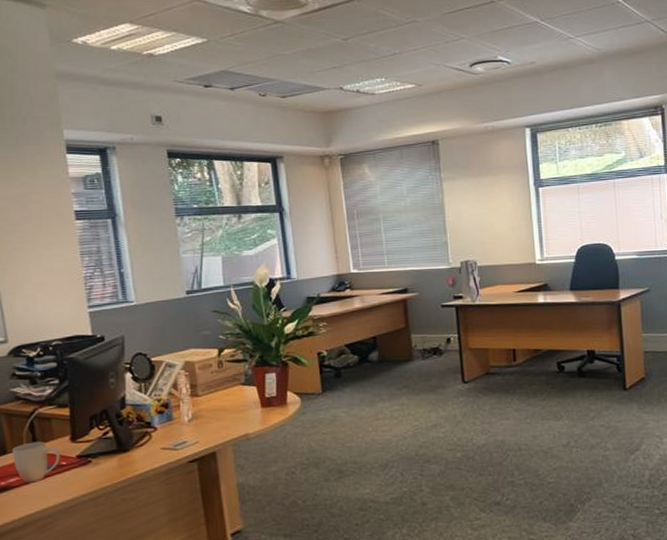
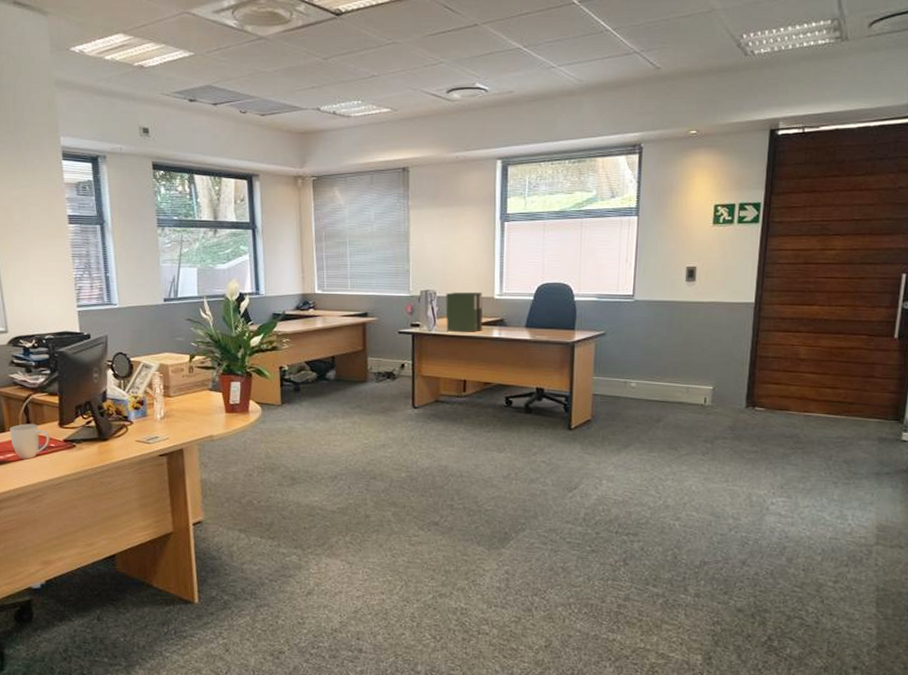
binder: none [487,258,527,301] -> present [446,292,483,332]

